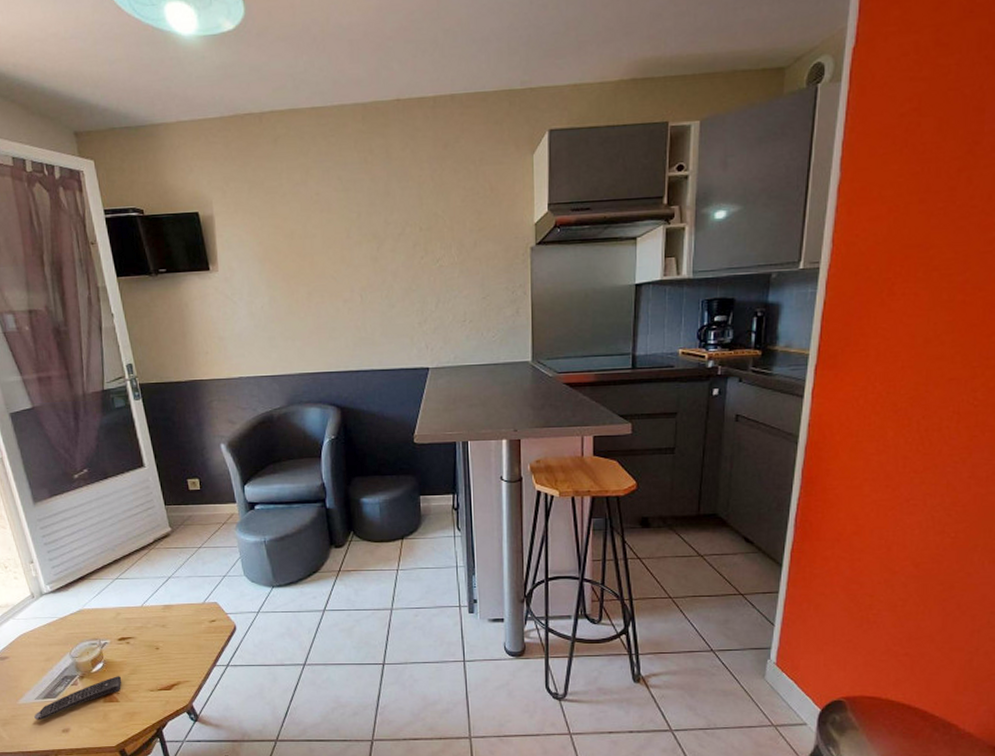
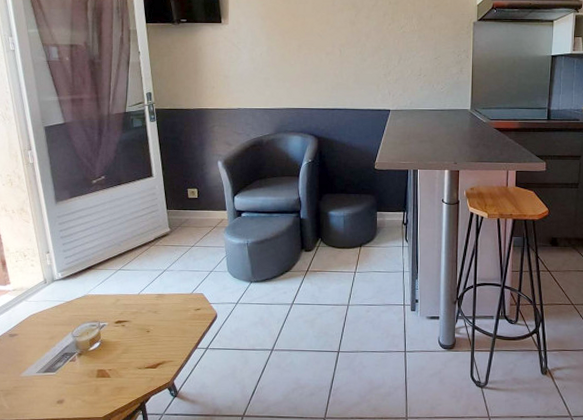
remote control: present [34,676,122,720] -> none [34,354,115,391]

